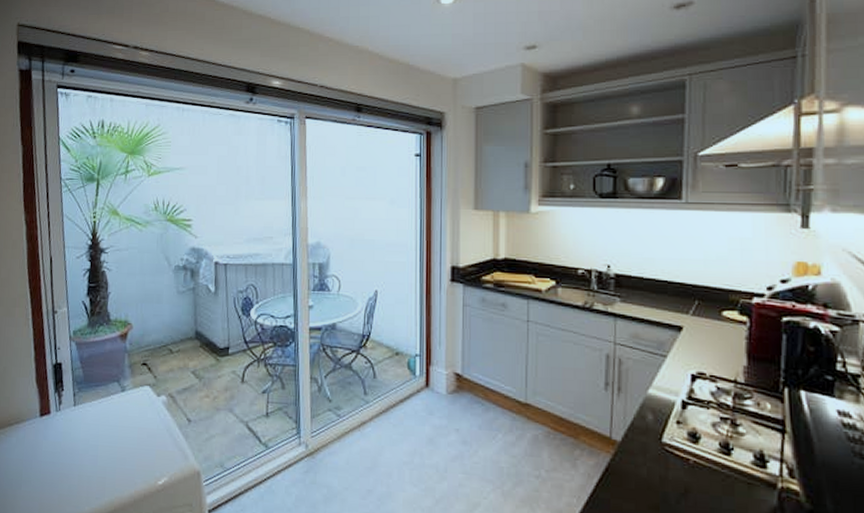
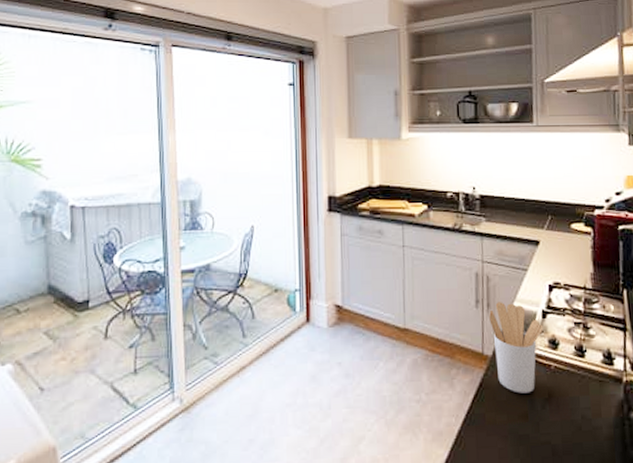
utensil holder: none [620,387,683,485] -> present [489,302,544,394]

